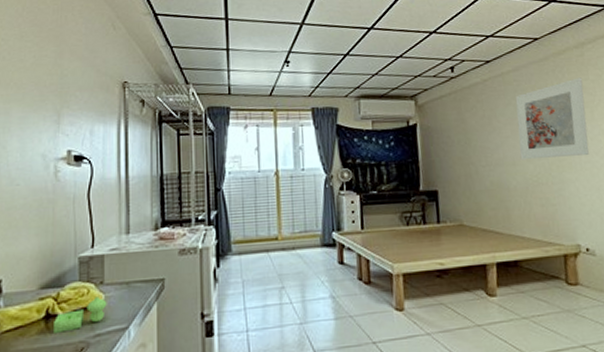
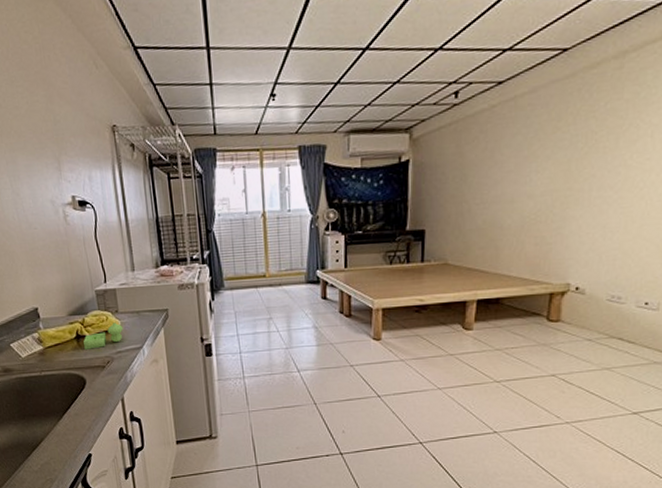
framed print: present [515,77,590,159] -> none [520,97,613,196]

